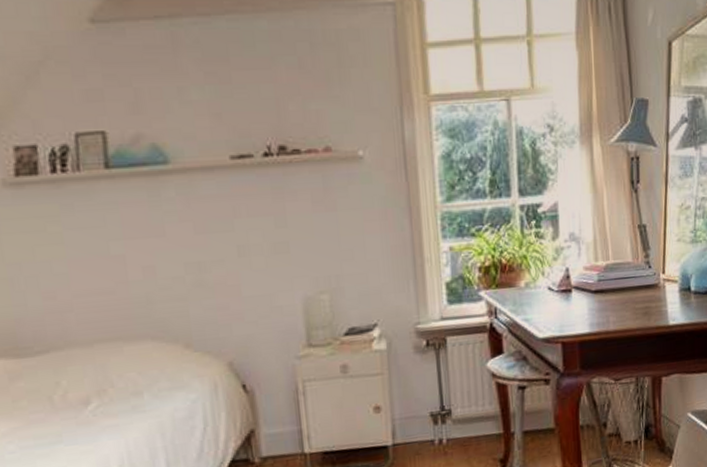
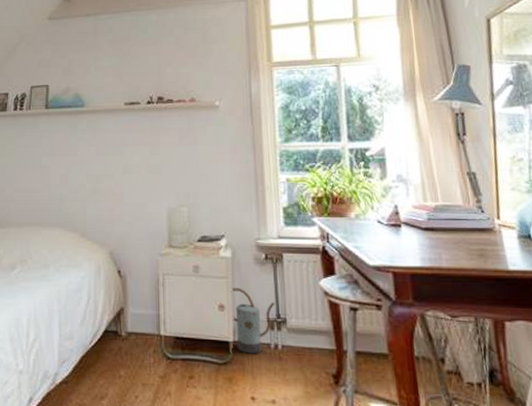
watering can: none [387,383,439,456] -> present [230,287,275,354]

